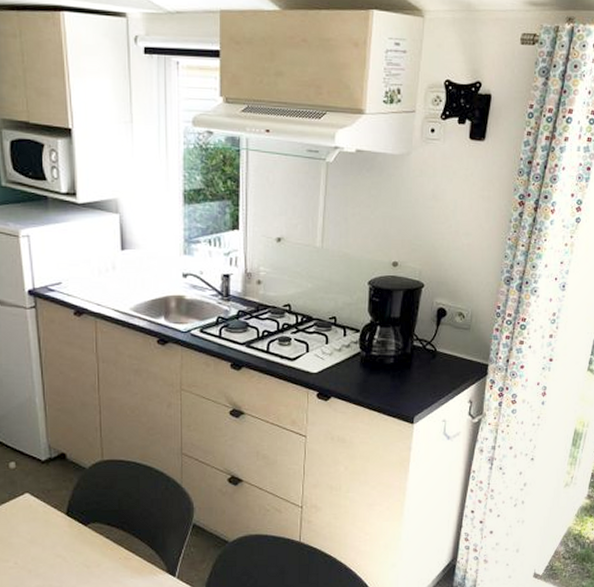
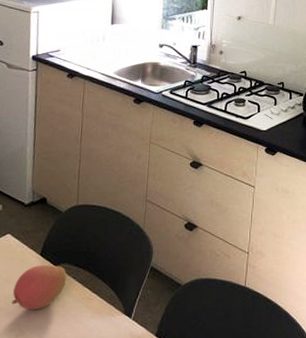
fruit: none [40,525,99,572] -> present [11,265,67,311]

